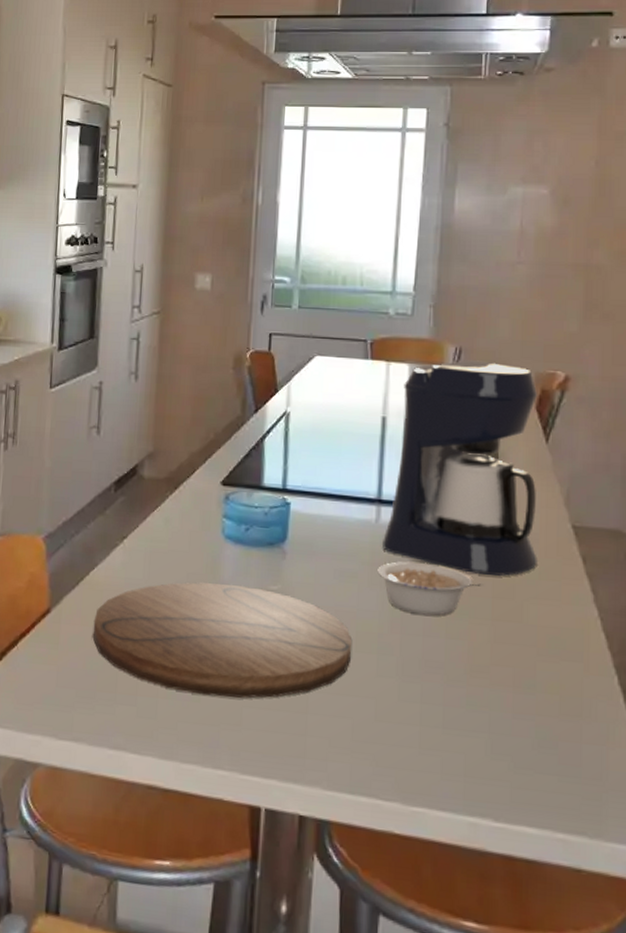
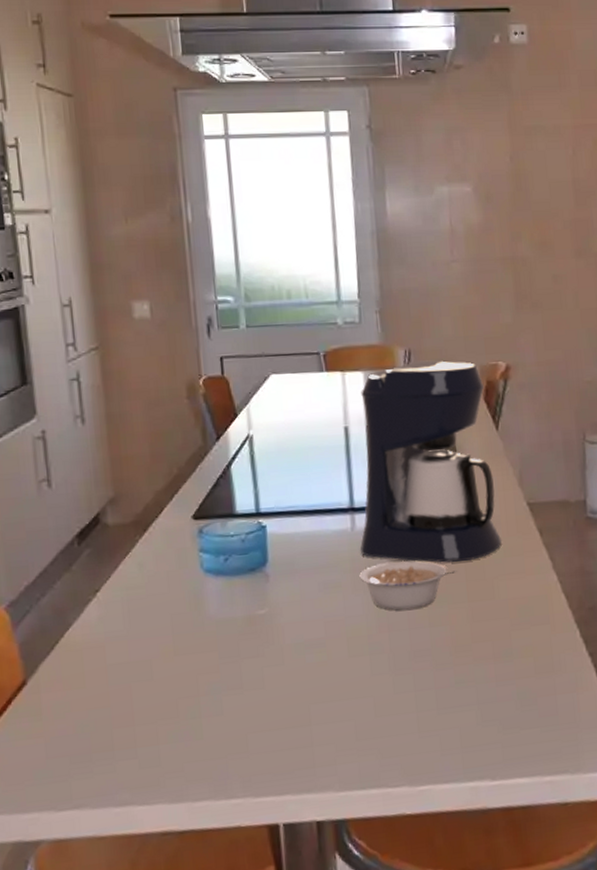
cutting board: present [93,582,353,698] -> none [77,615,346,733]

